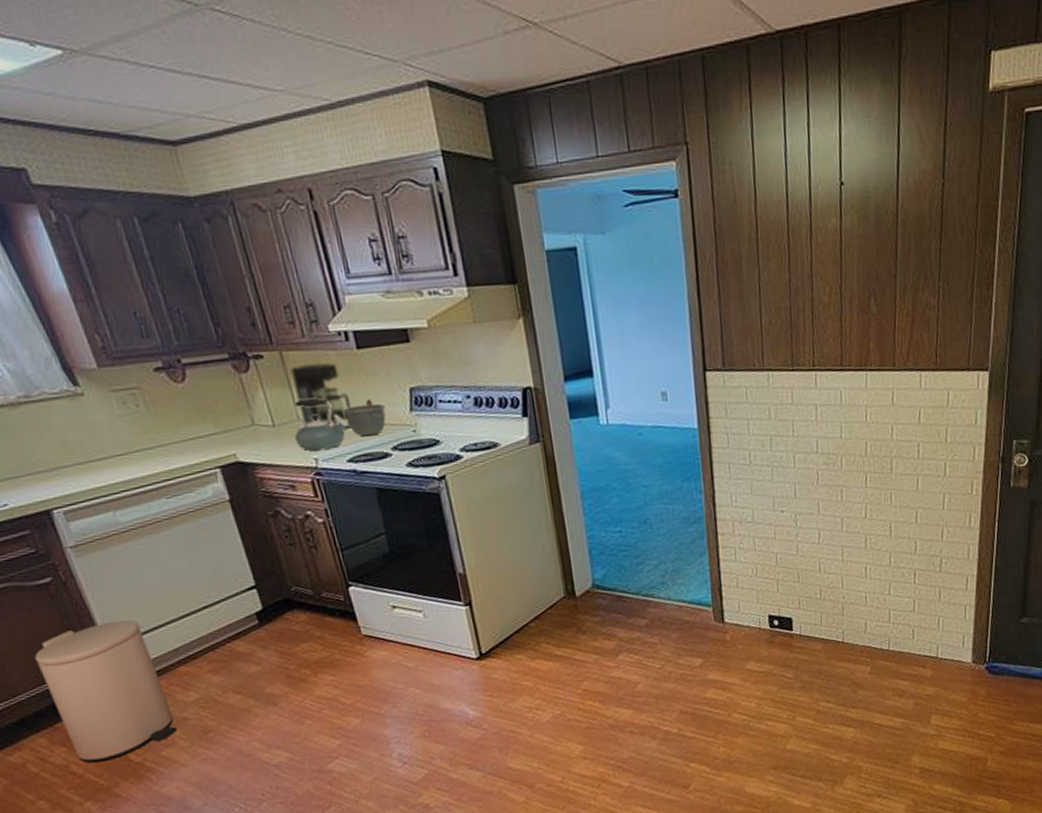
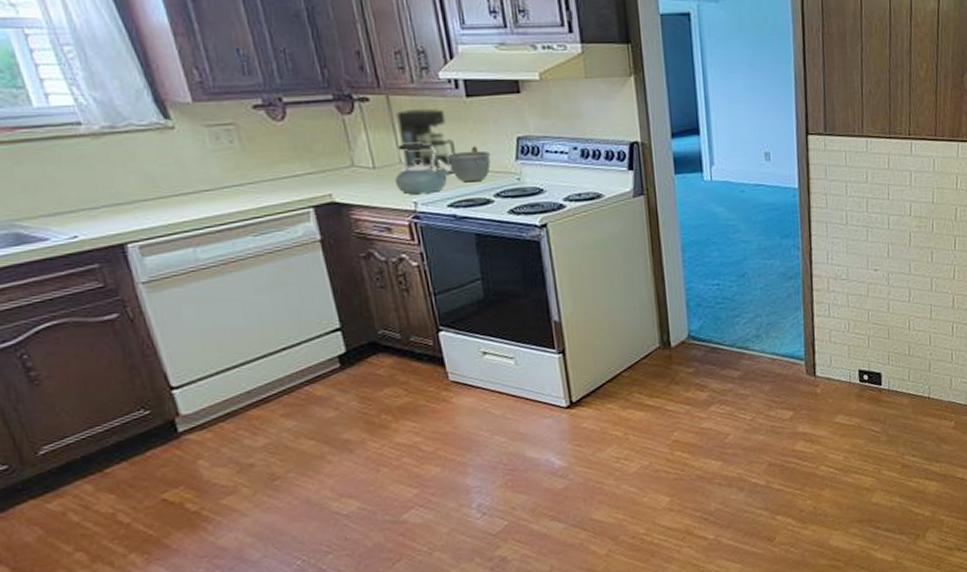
pedal bin: present [34,620,177,763] -> none [90,360,241,512]

